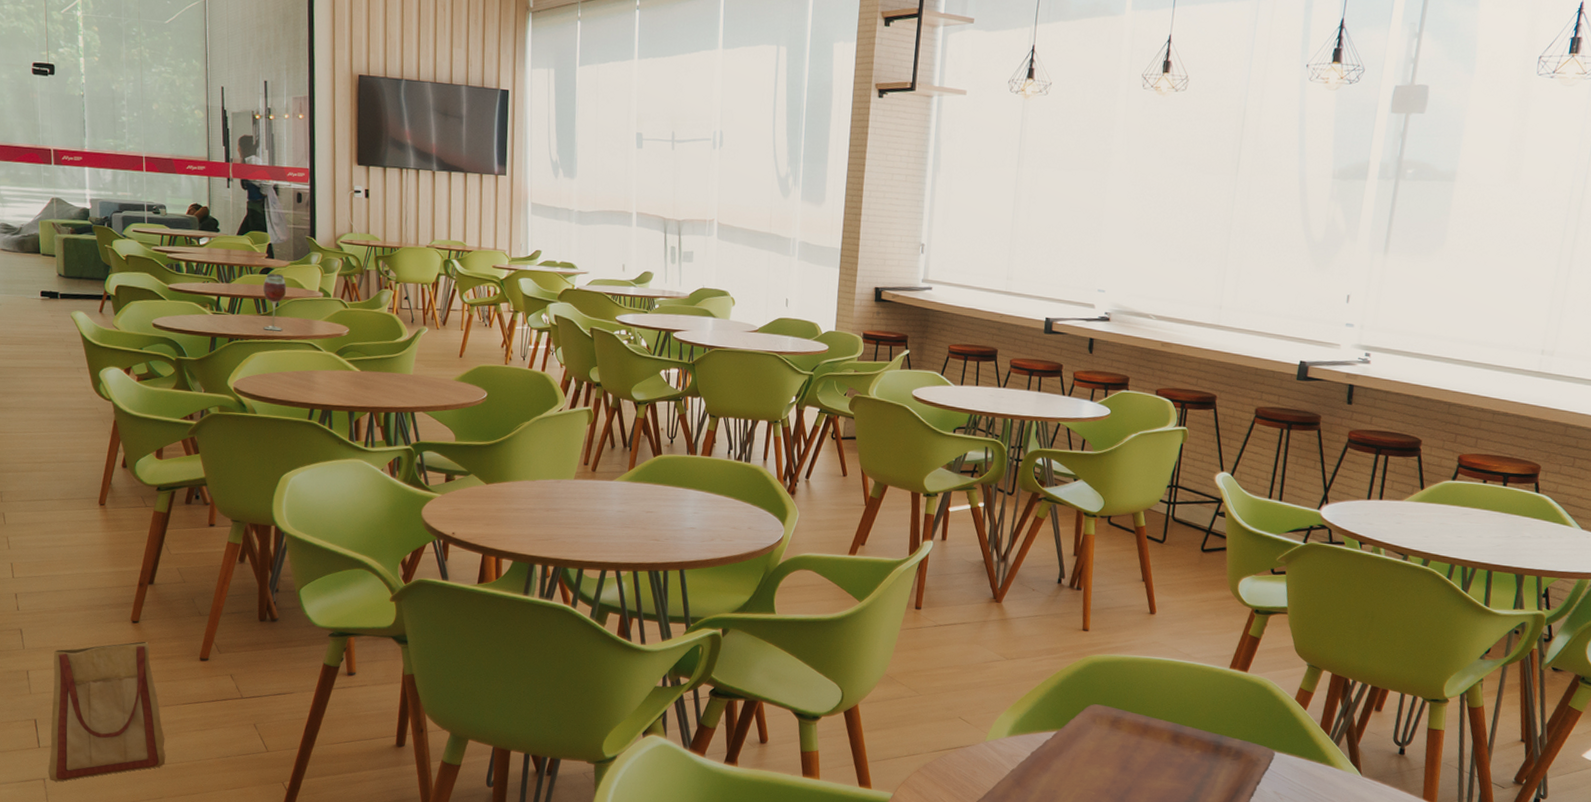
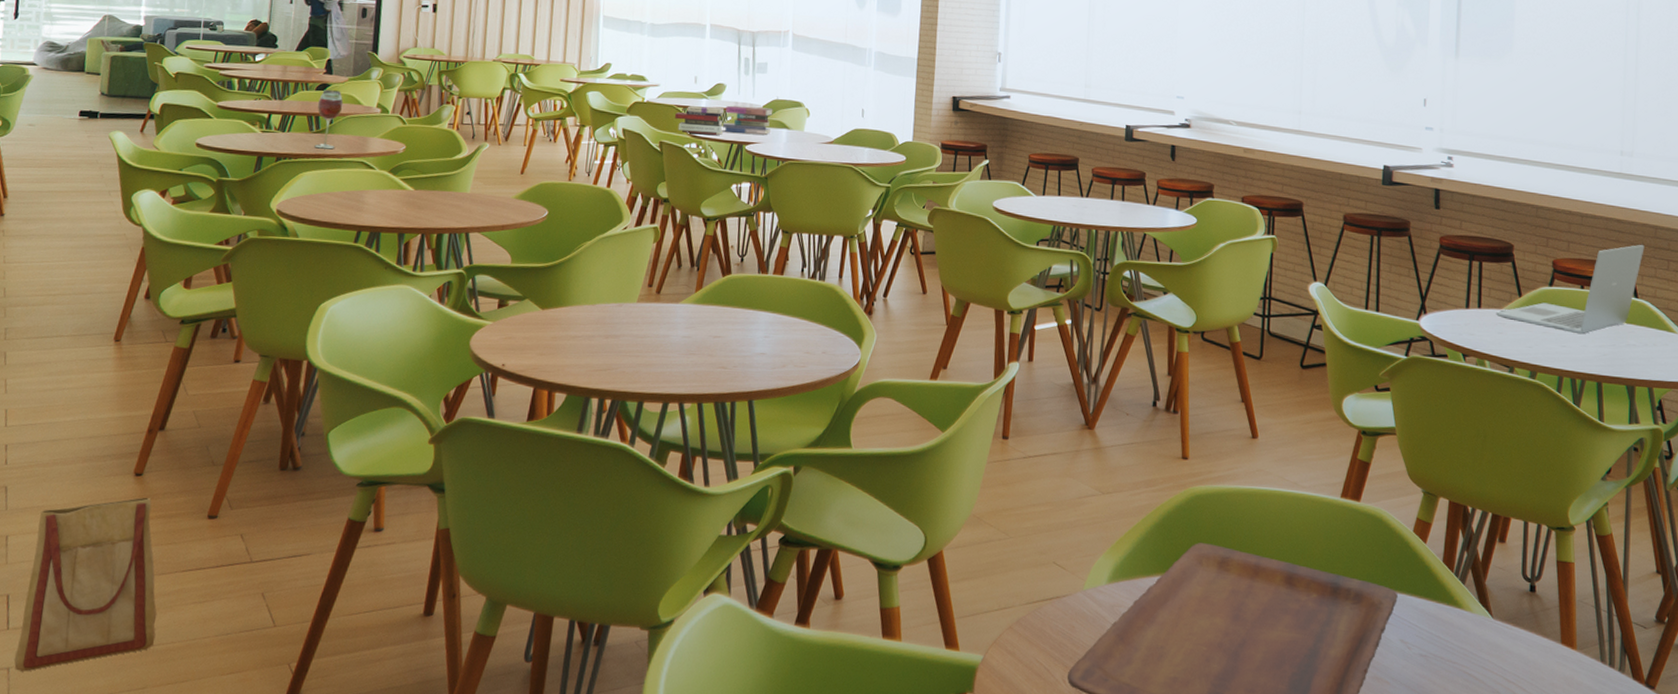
books: none [604,293,652,323] -> present [675,106,725,136]
books: none [650,293,700,323] -> present [722,105,773,135]
laptop: none [1397,441,1553,526] -> present [1496,244,1645,335]

